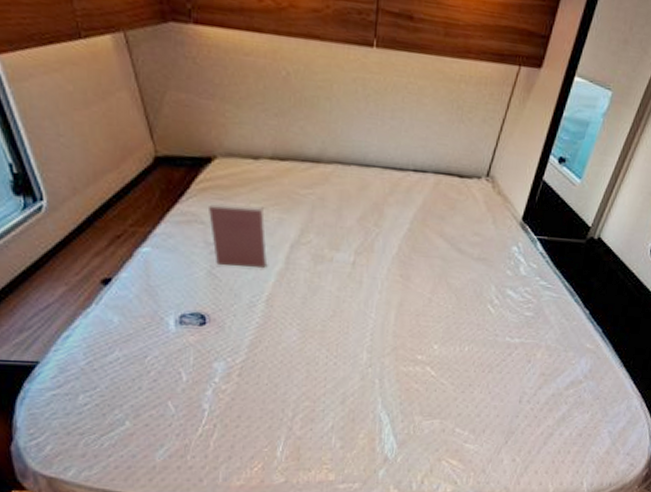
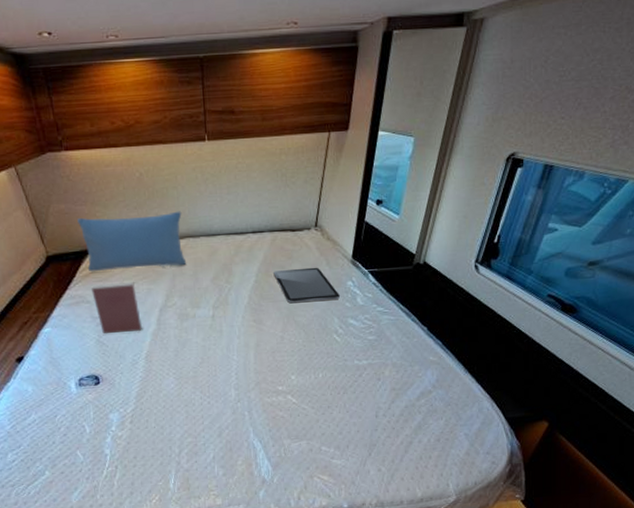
pillow: none [200,114,333,197] -> present [77,211,187,272]
tablet: none [431,221,503,265] -> present [273,267,341,304]

